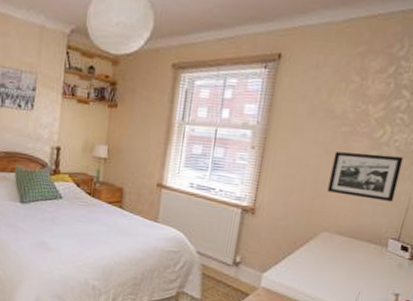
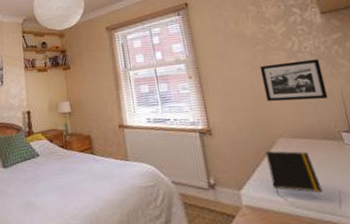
notepad: none [297,242,346,291] -> present [266,151,323,195]

